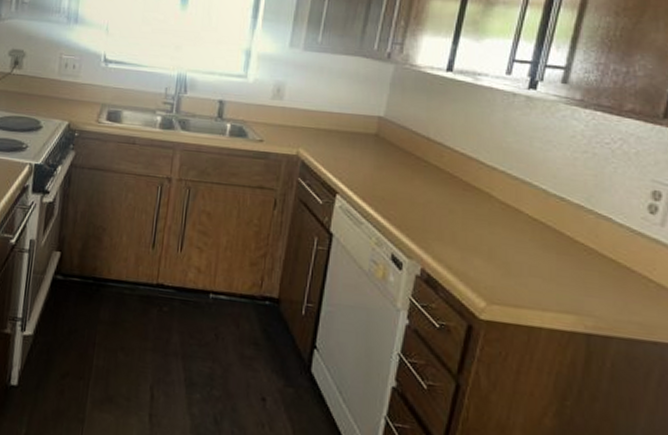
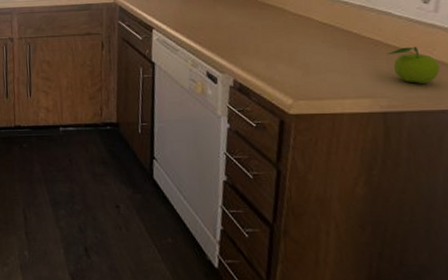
fruit: none [600,260,658,308] -> present [386,46,440,84]

